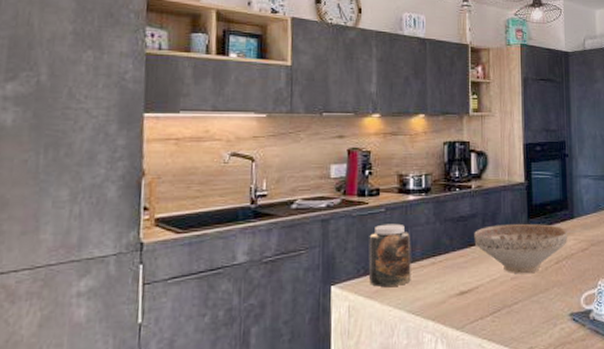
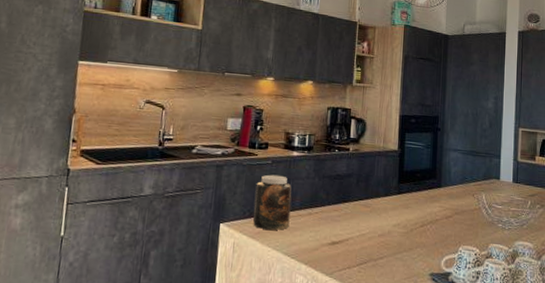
decorative bowl: present [474,223,568,274] -> none [348,186,435,233]

